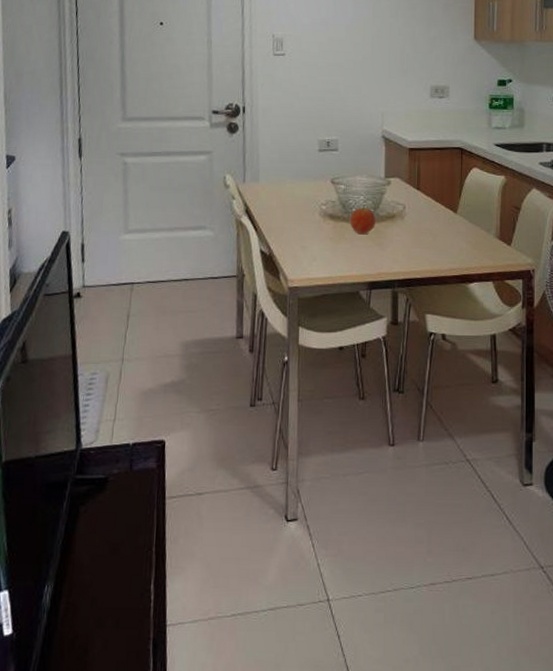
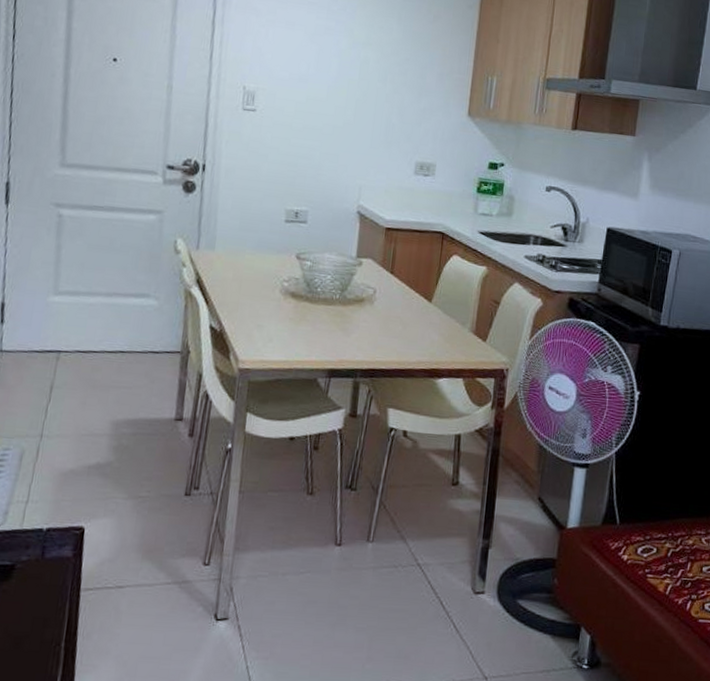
fruit: present [349,204,377,235] -> none [313,284,343,318]

